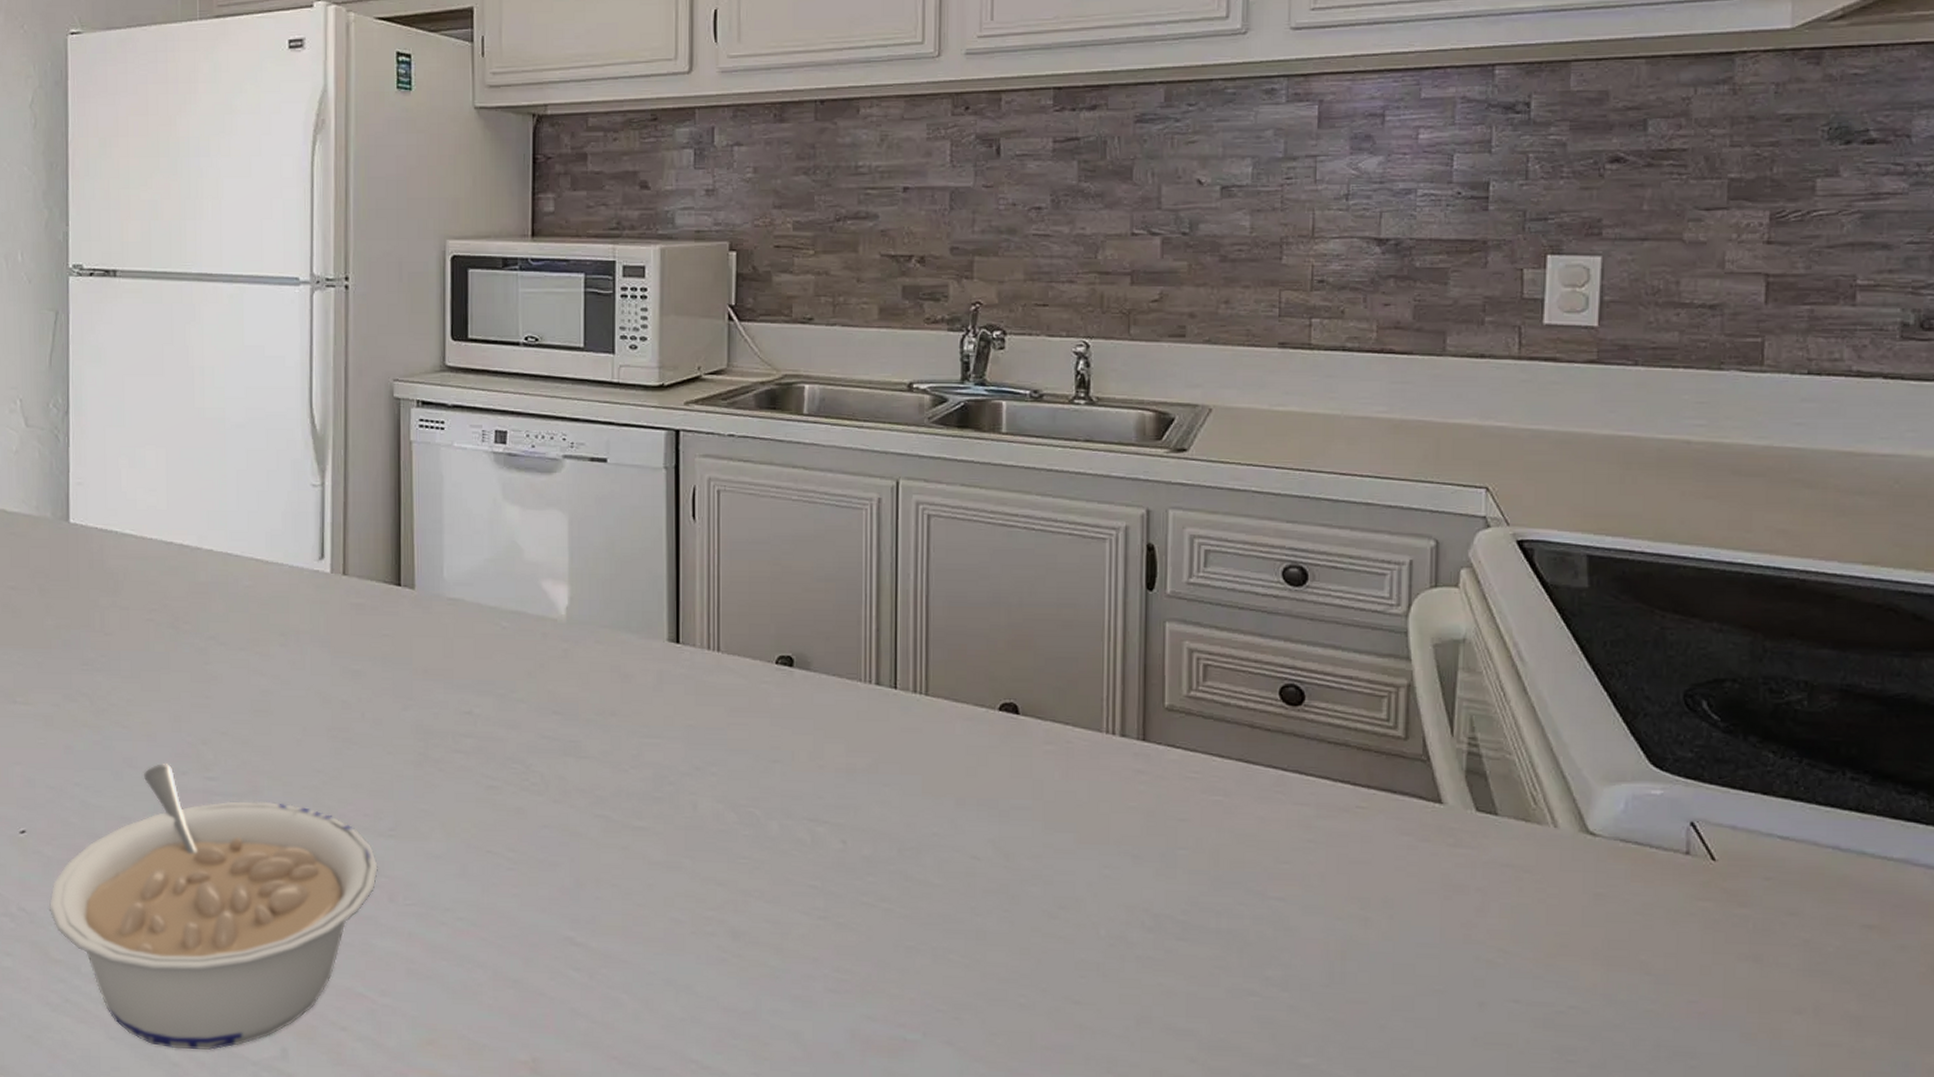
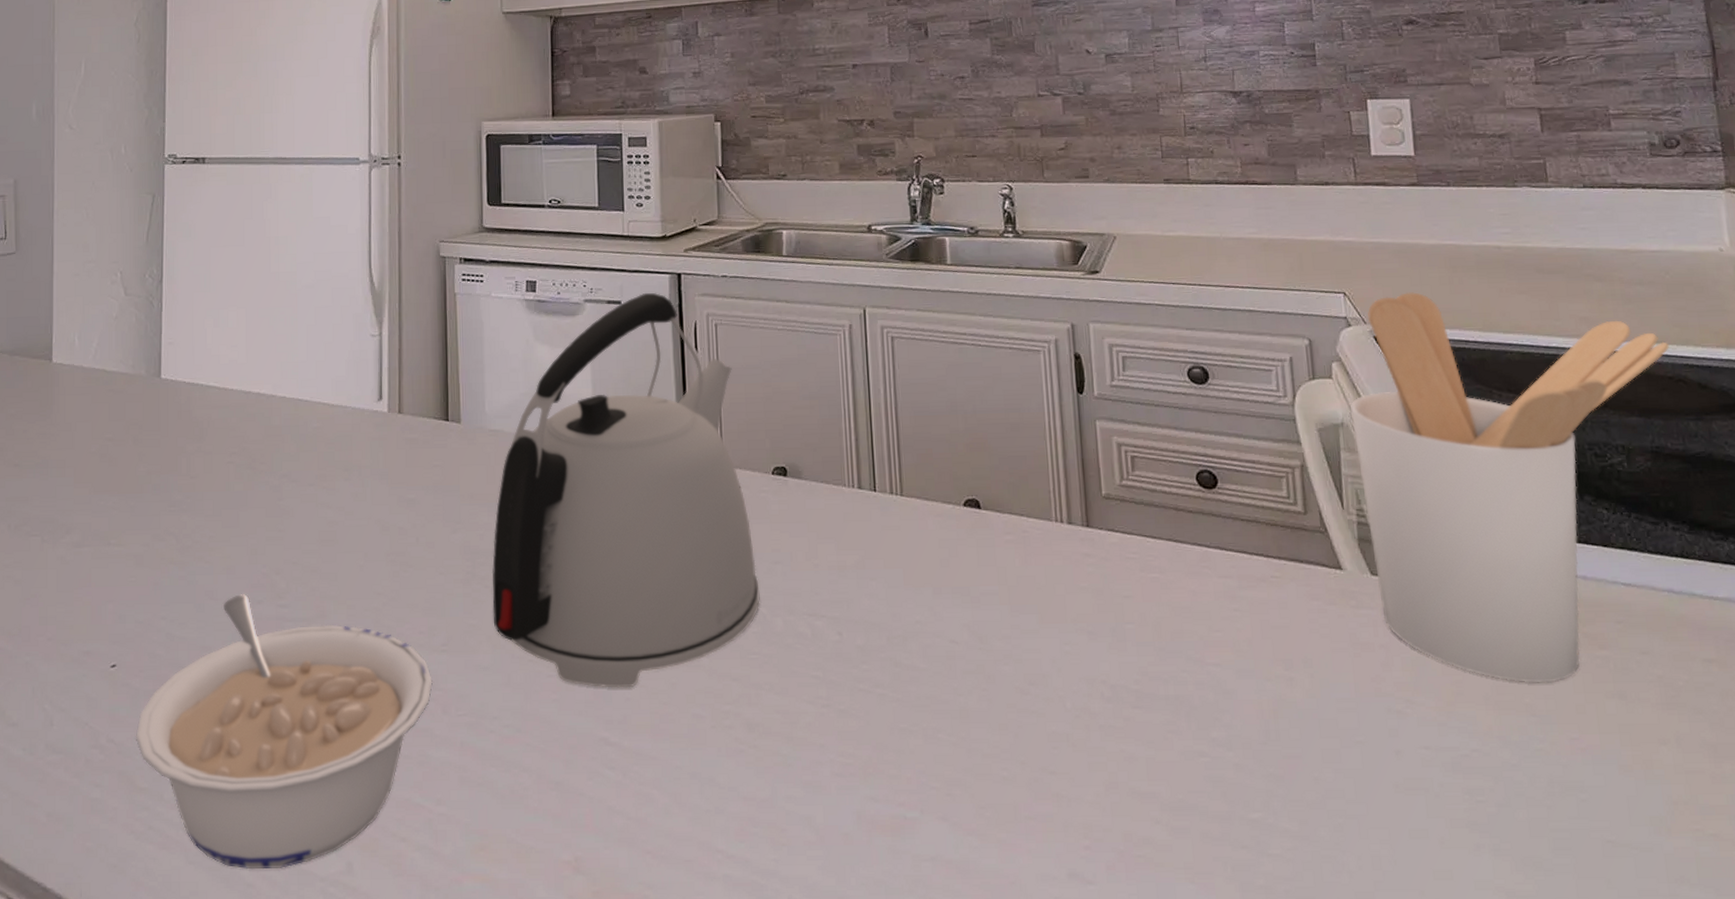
kettle: none [447,450,754,886] -> present [491,292,760,688]
utensil holder: none [1476,491,1884,940] -> present [1351,292,1669,683]

